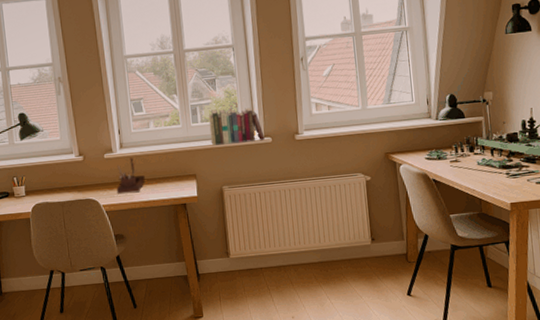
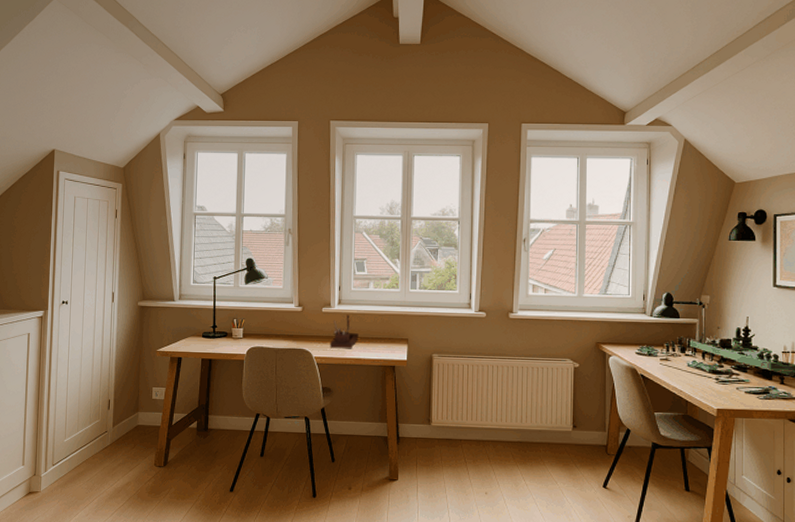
books: present [208,107,265,146] -> none [426,278,479,315]

